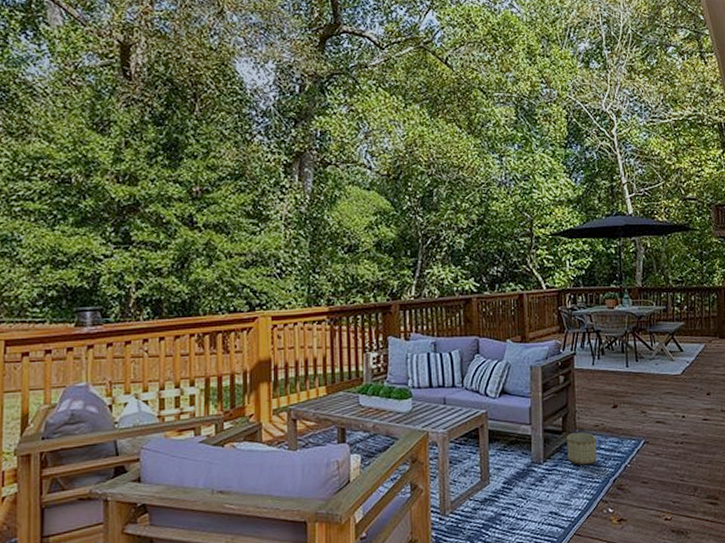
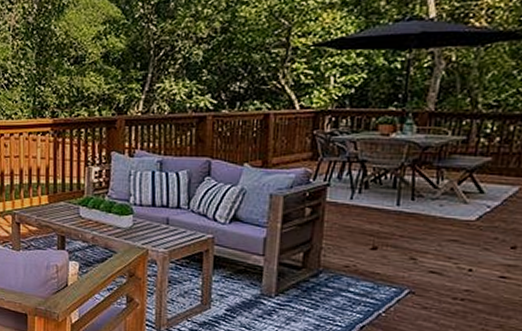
planter: present [567,432,597,464] -> none [305,270,345,306]

